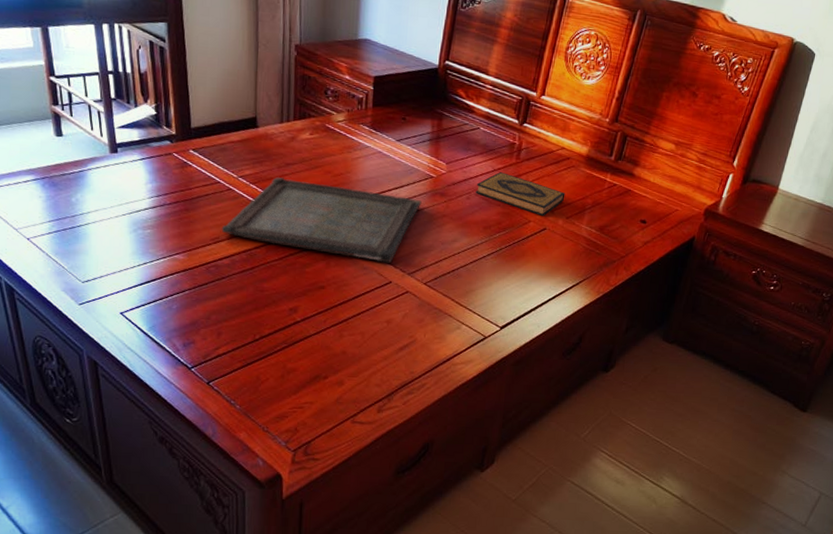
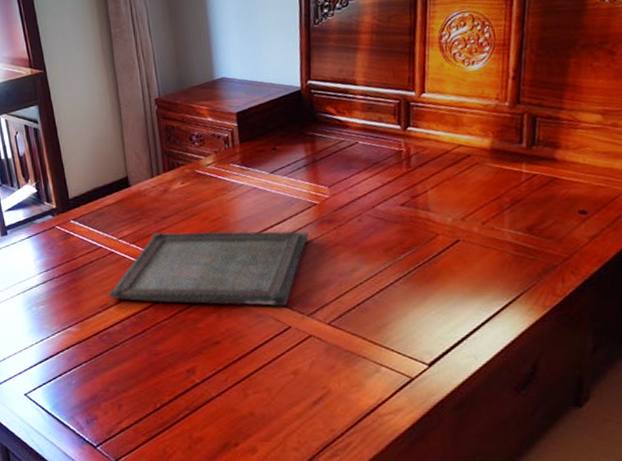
hardback book: present [476,172,565,216] -> none [366,185,475,226]

